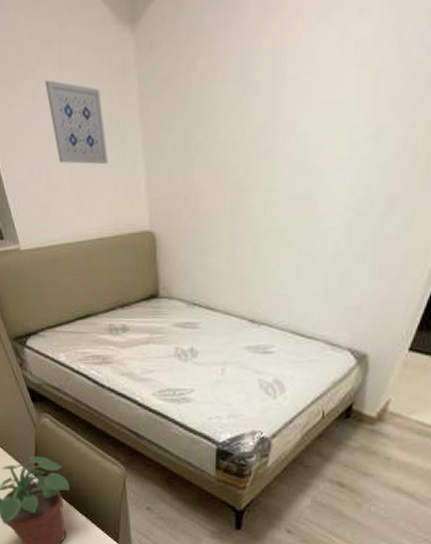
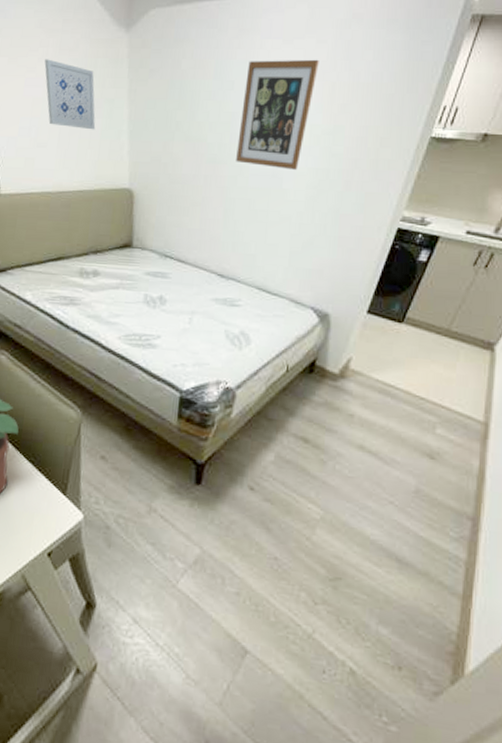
wall art: none [264,37,361,190] -> present [236,59,319,170]

